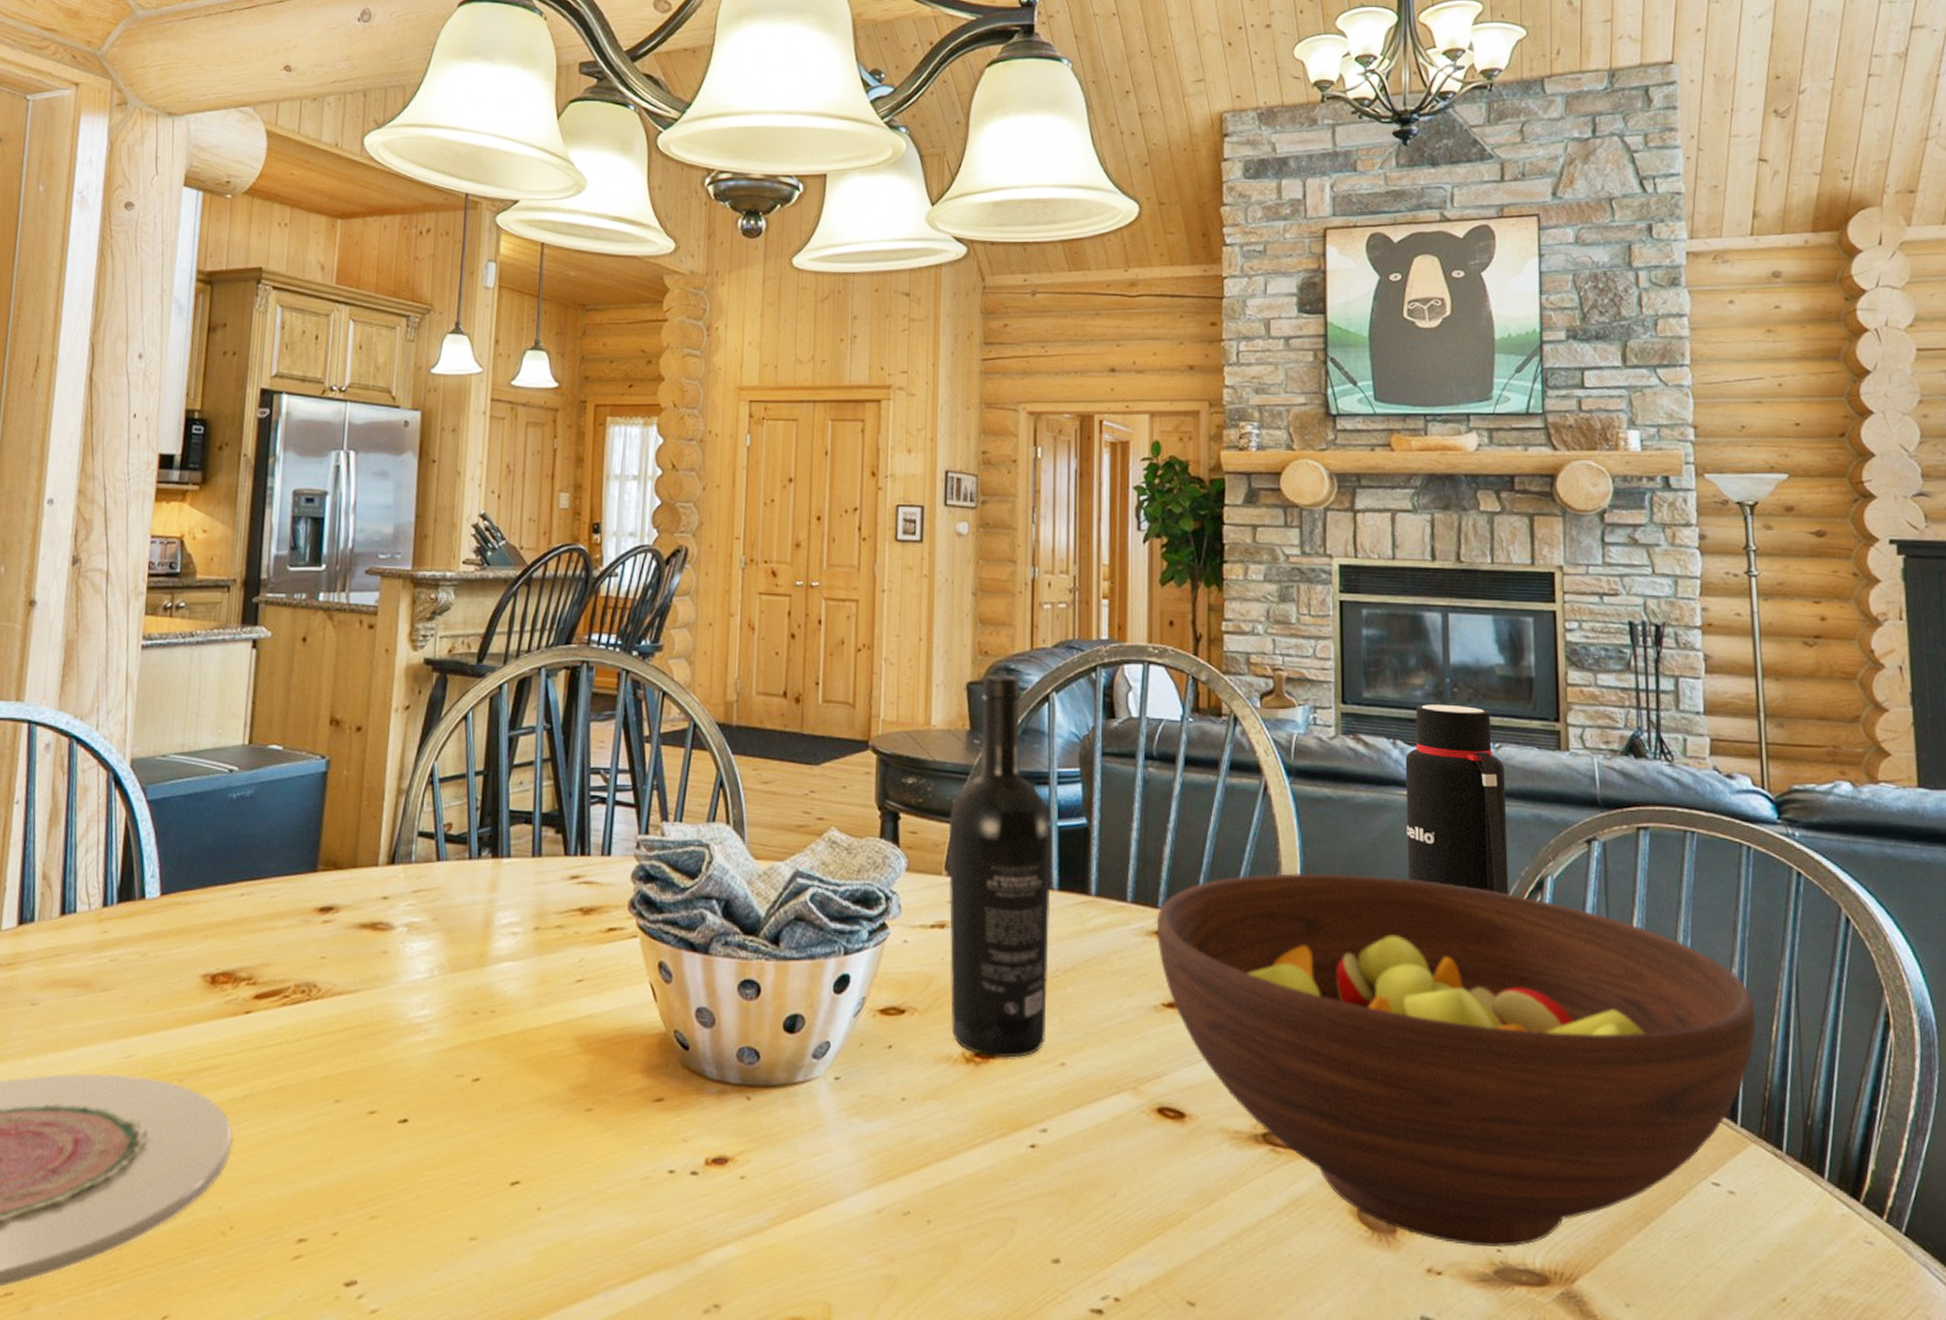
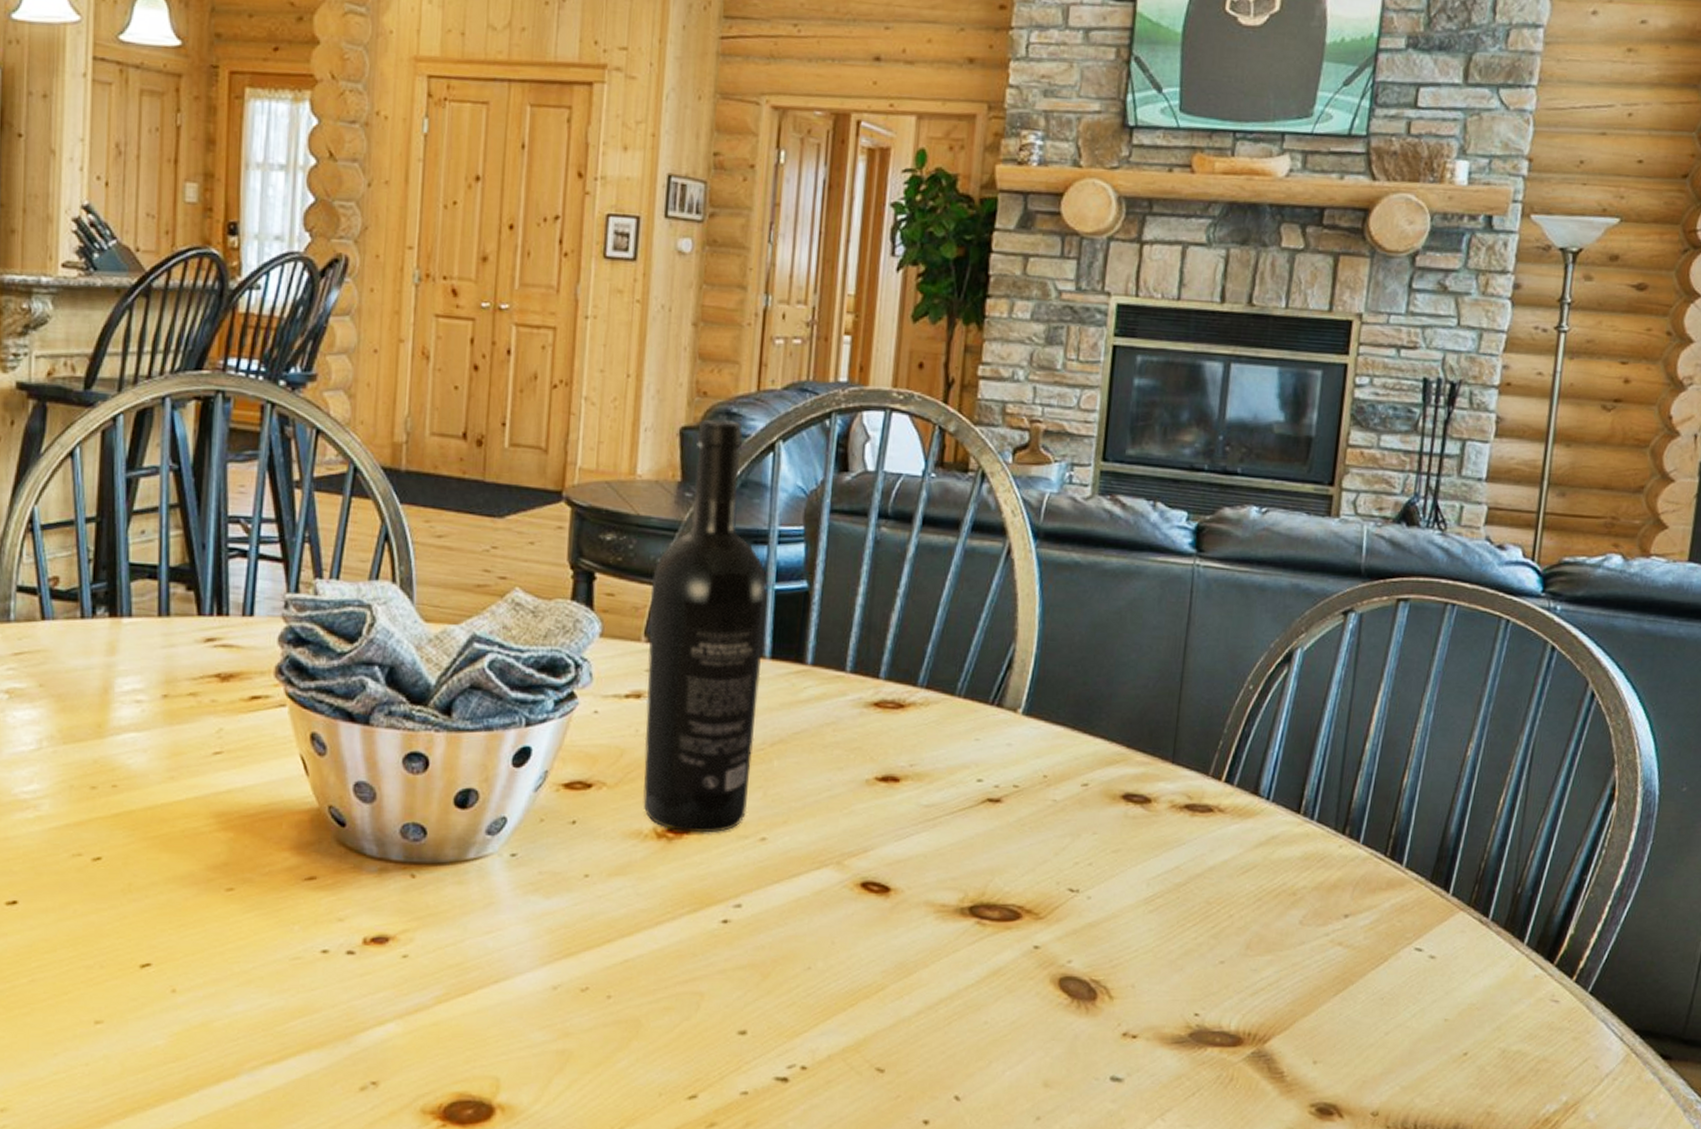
fruit bowl: present [1156,872,1756,1248] -> none [875,642,1486,1012]
water bottle: present [1405,704,1509,895] -> none [1152,463,1269,668]

